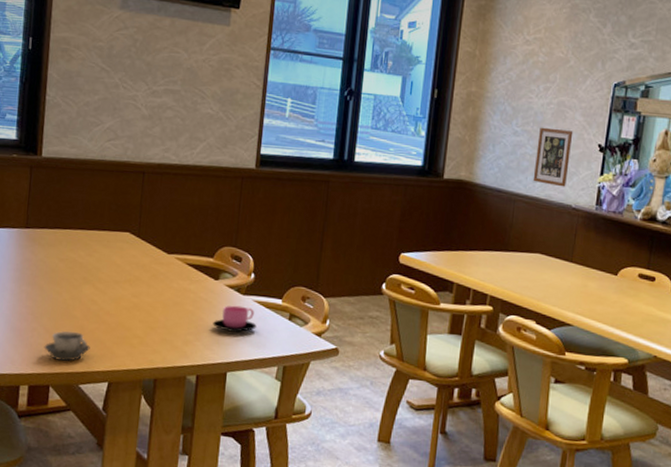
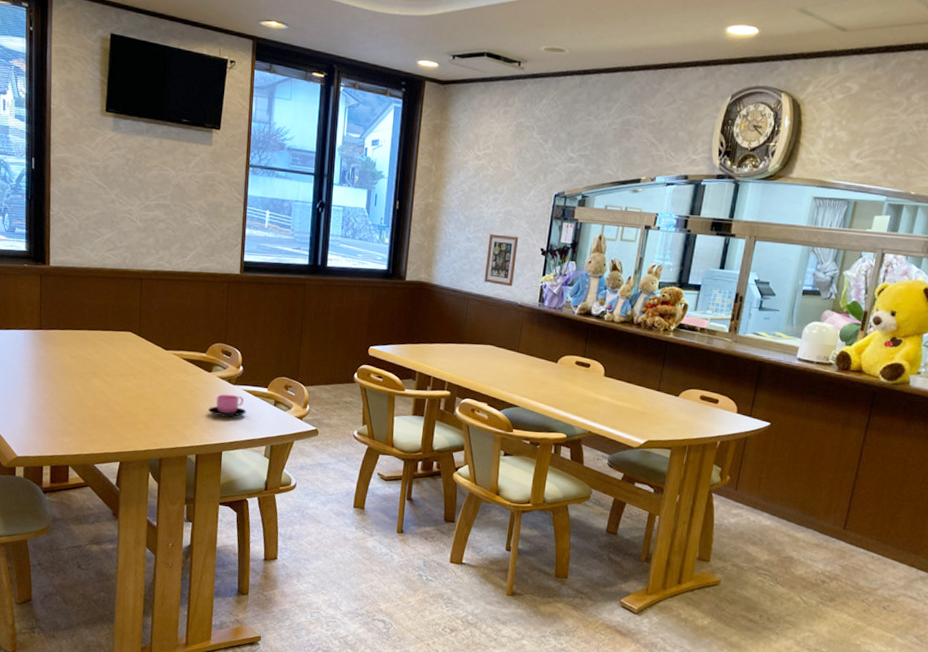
cup: present [44,331,90,361] -> none [62,418,102,445]

